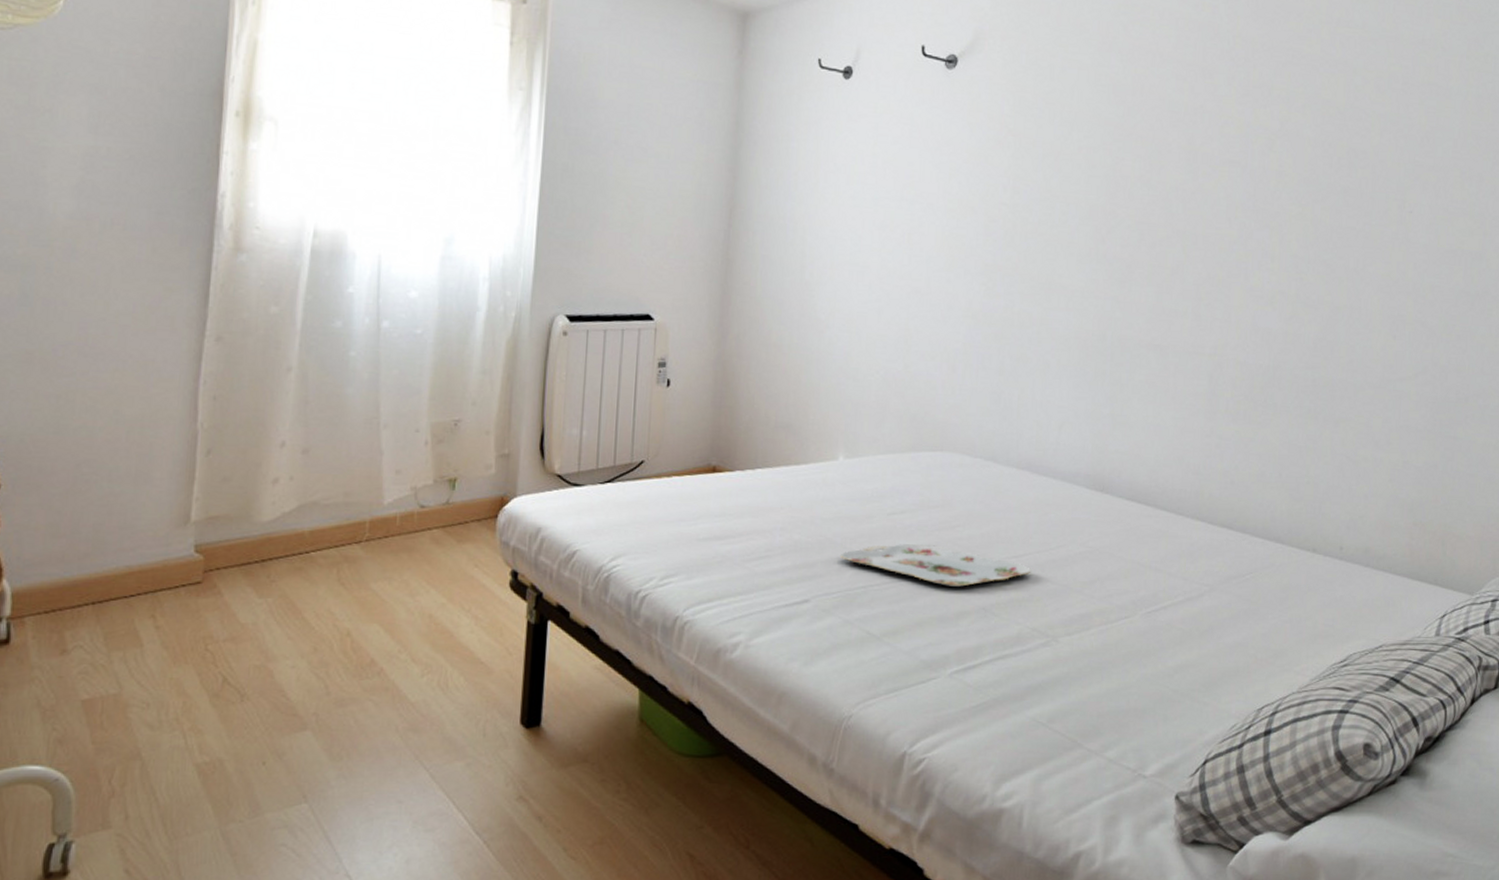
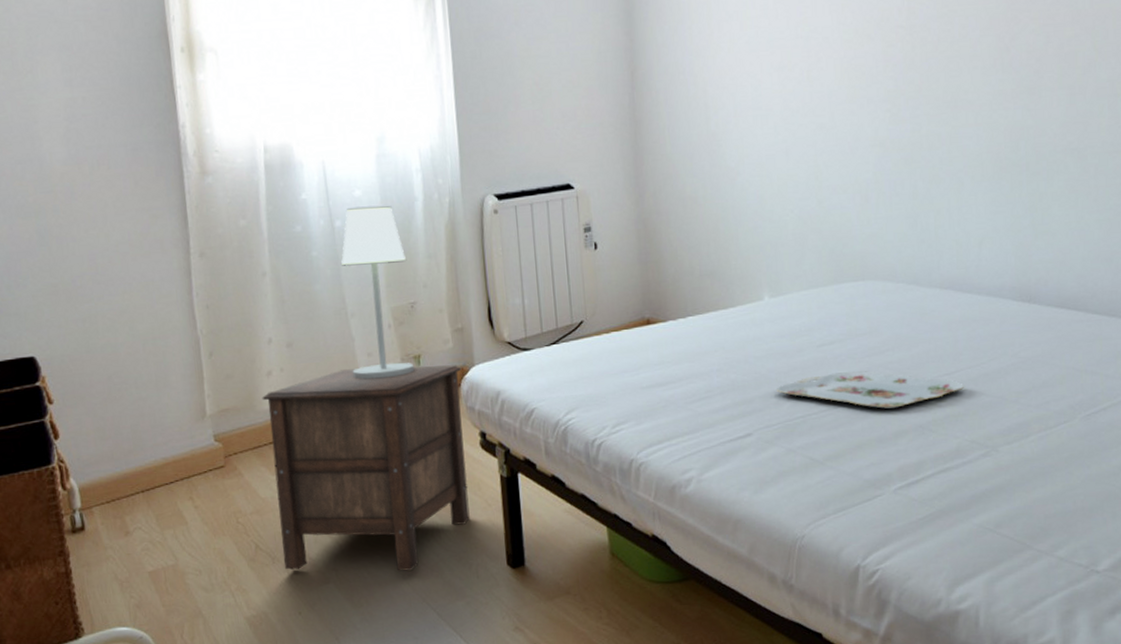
nightstand: none [254,485,502,722] -> present [262,365,470,571]
table lamp: none [374,308,458,500] -> present [340,205,415,380]

